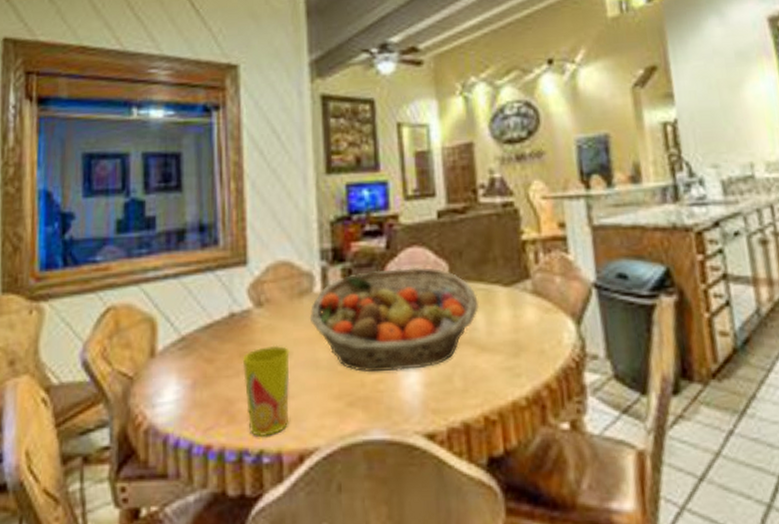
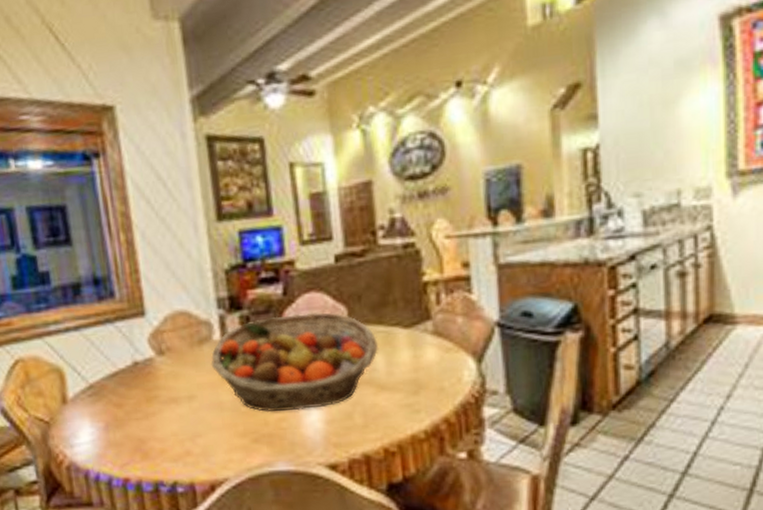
cup: present [242,345,290,438] -> none [149,389,199,471]

